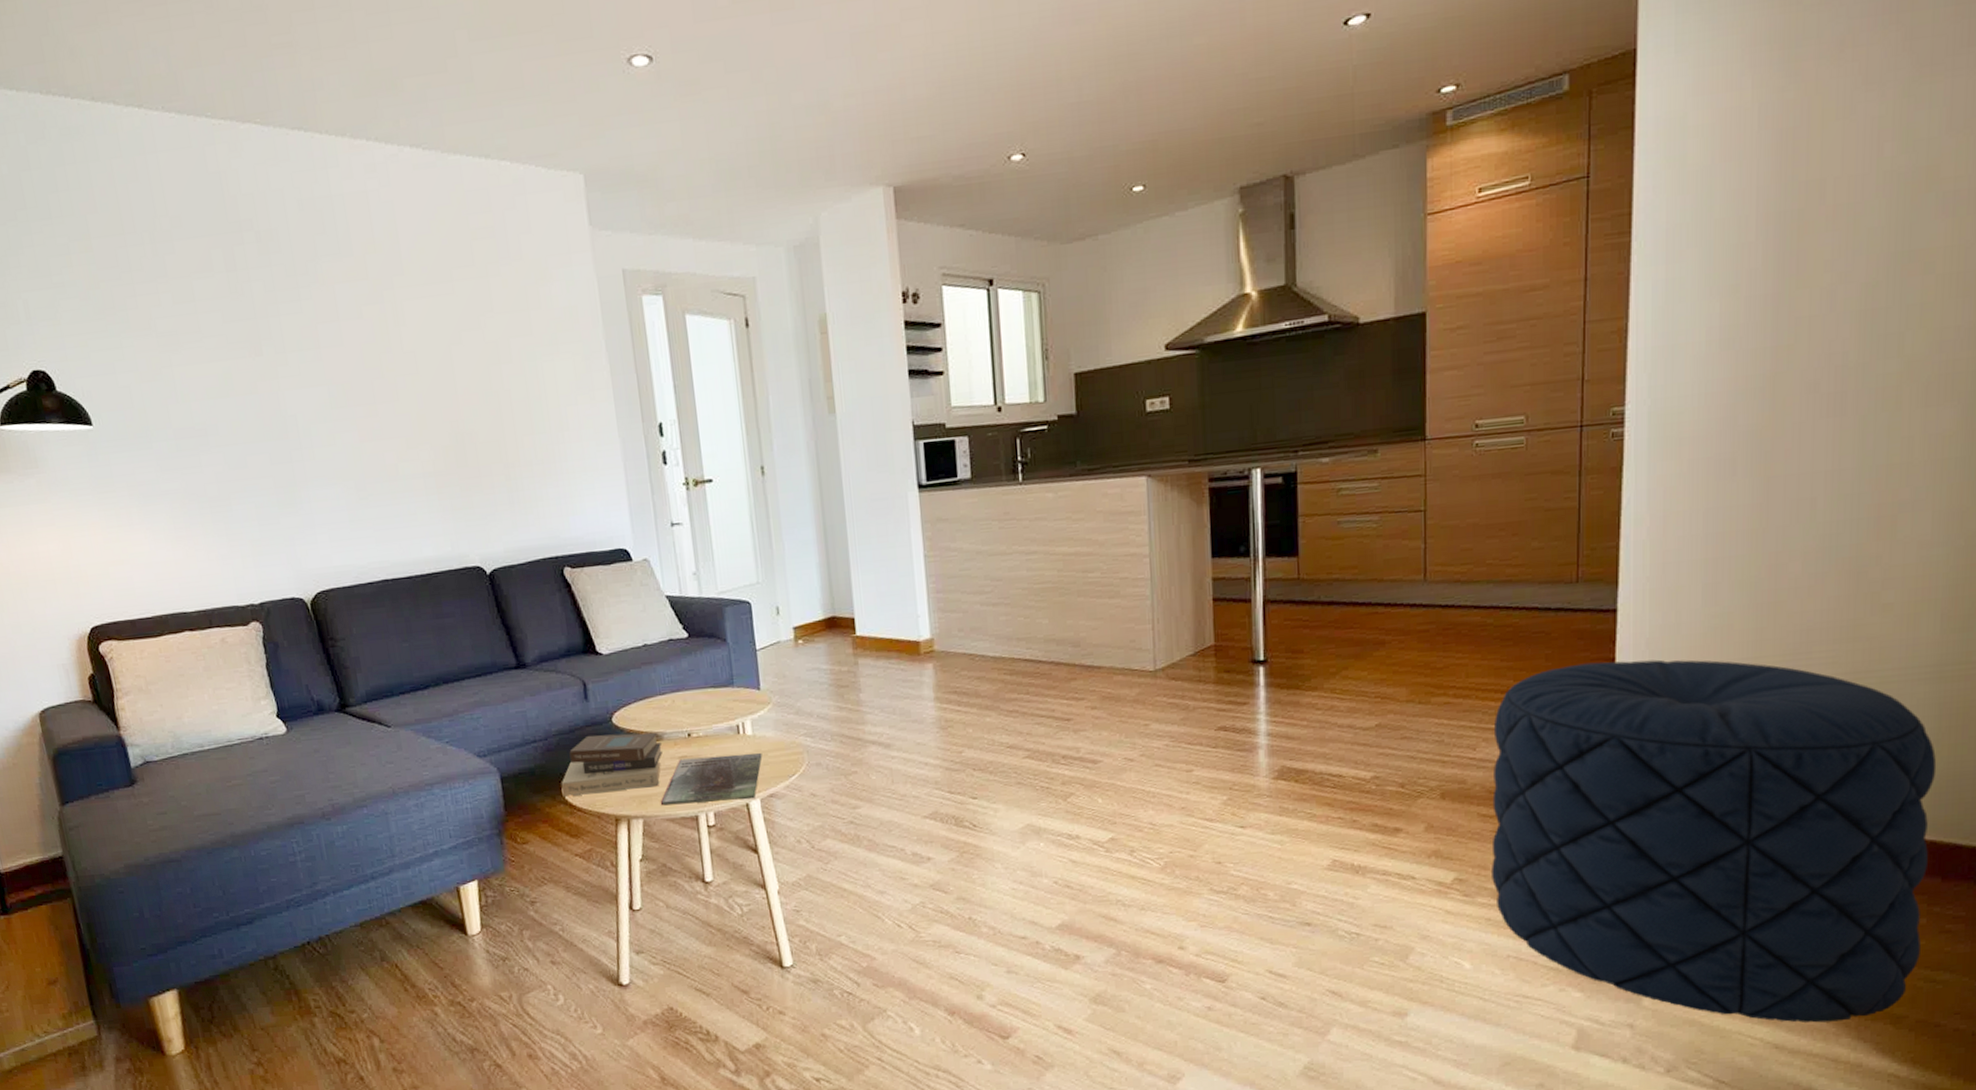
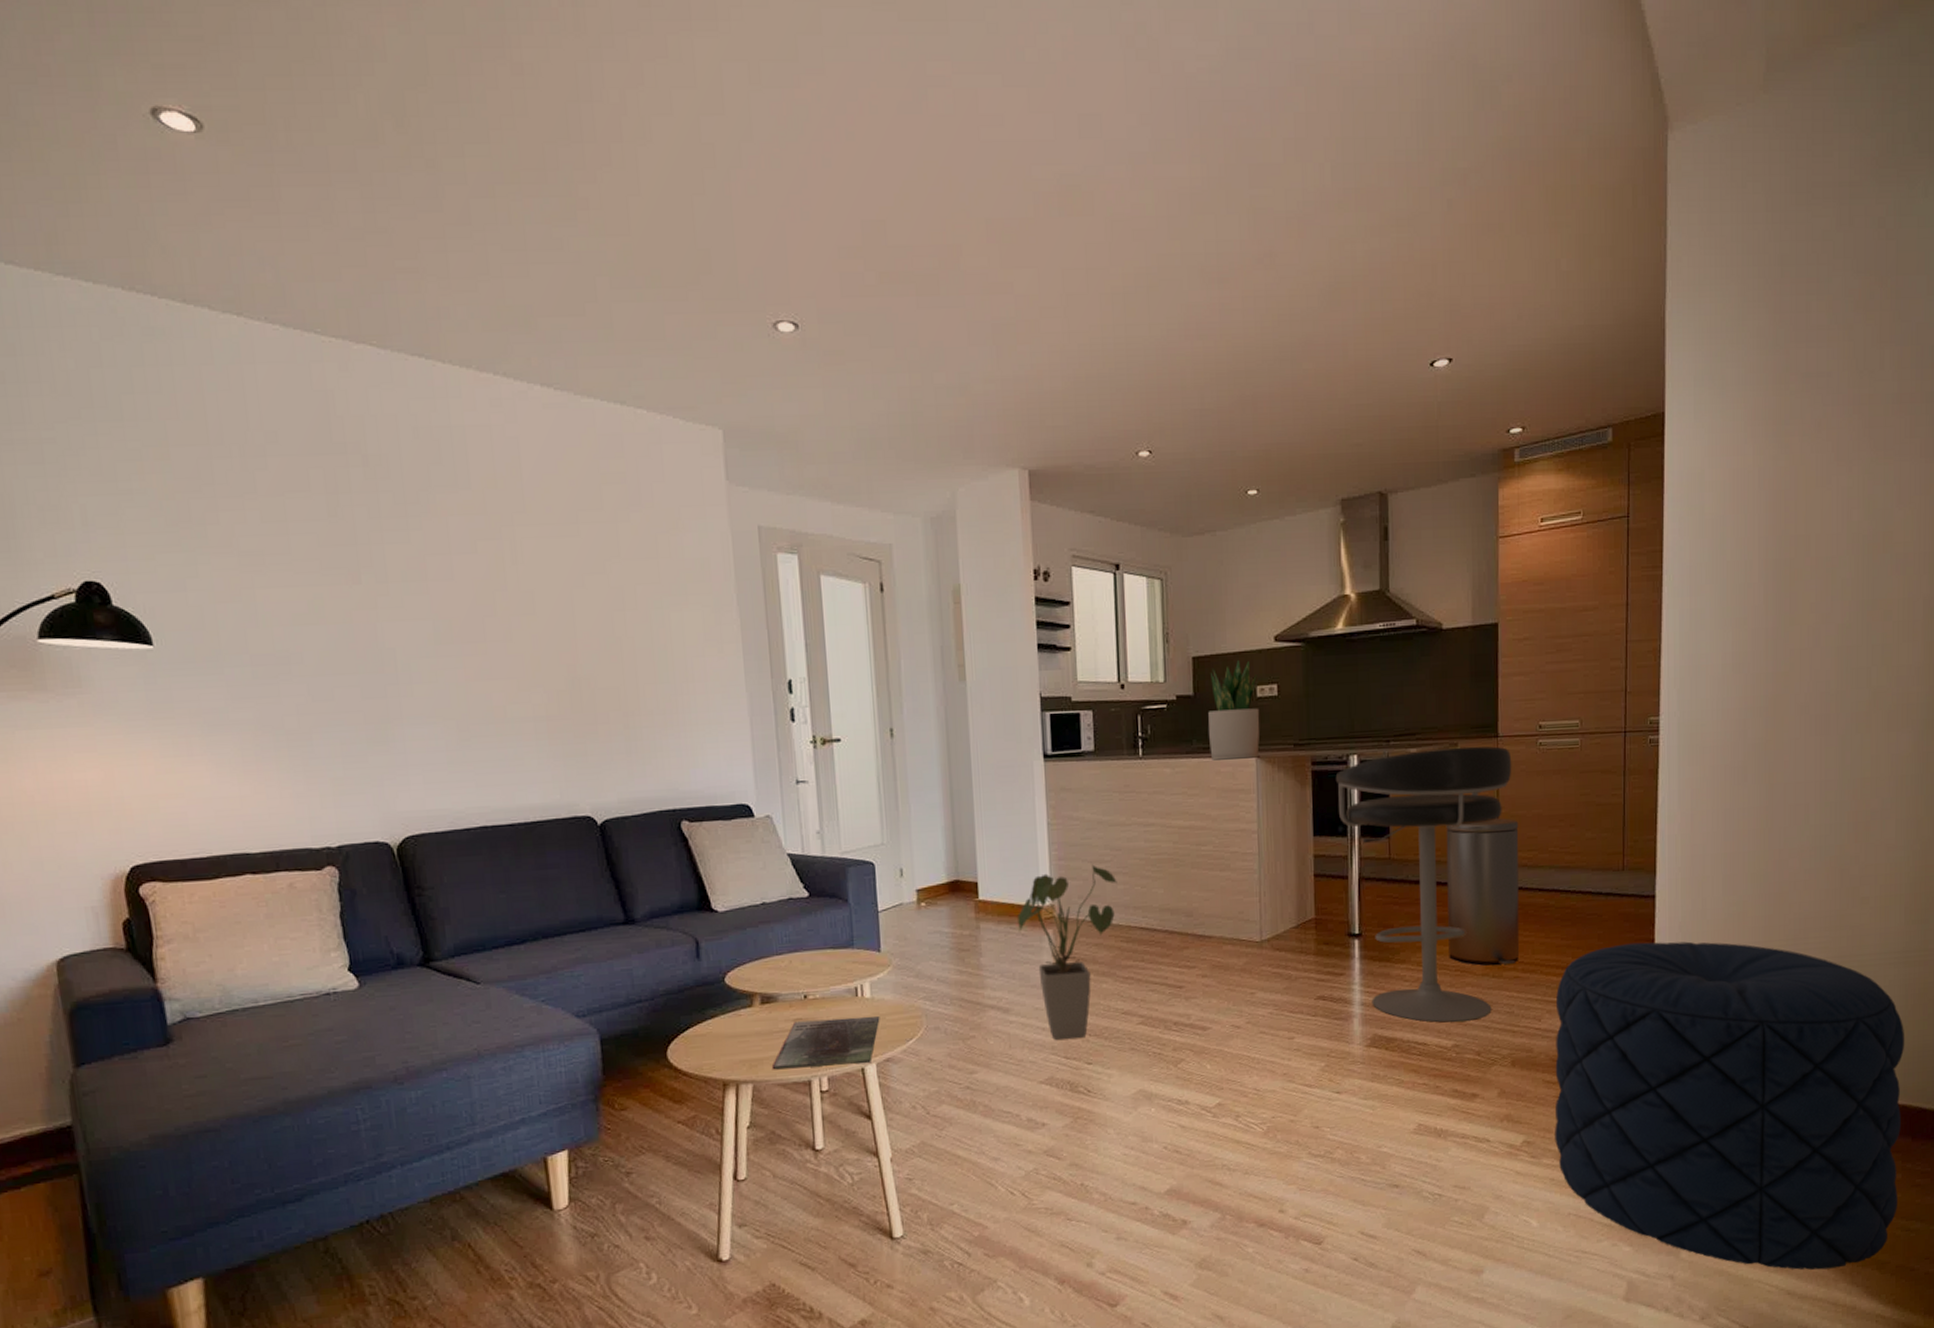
books: present [561,732,663,797] -> none [666,993,777,1060]
house plant: none [896,594,999,774] -> present [1018,863,1117,1040]
planter: none [1093,372,1151,482] -> present [1208,659,1260,760]
bar stool: none [1236,450,1443,753] -> present [1335,746,1512,1023]
pedal bin: none [1363,529,1451,691] -> present [1446,818,1520,966]

